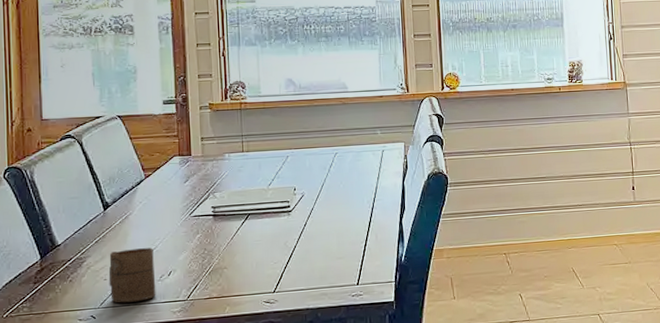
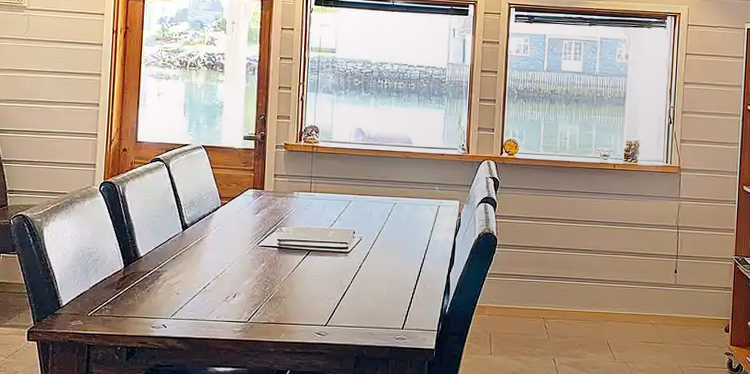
cup: present [108,248,156,303] -> none [180,269,222,318]

